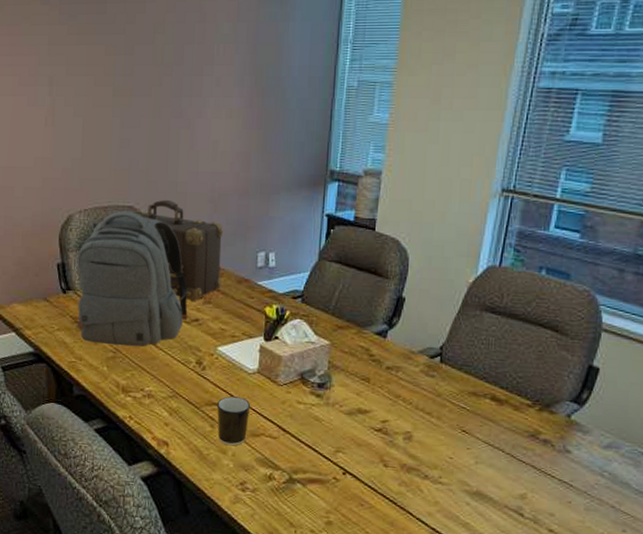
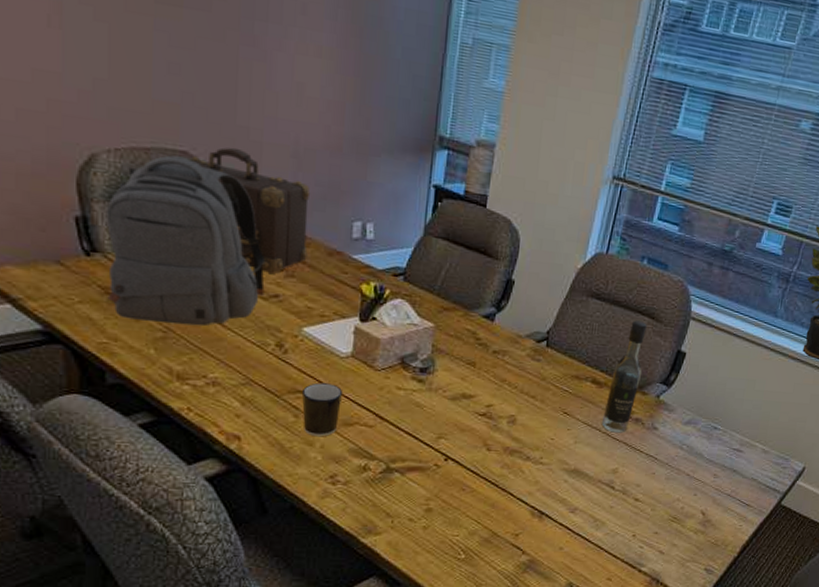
bottle: none [504,334,550,455] -> present [601,320,647,433]

